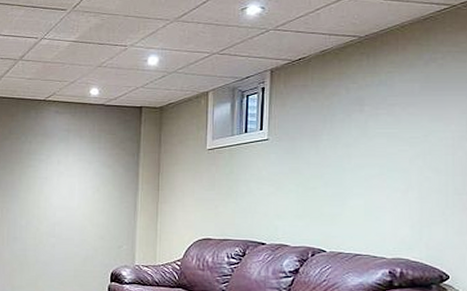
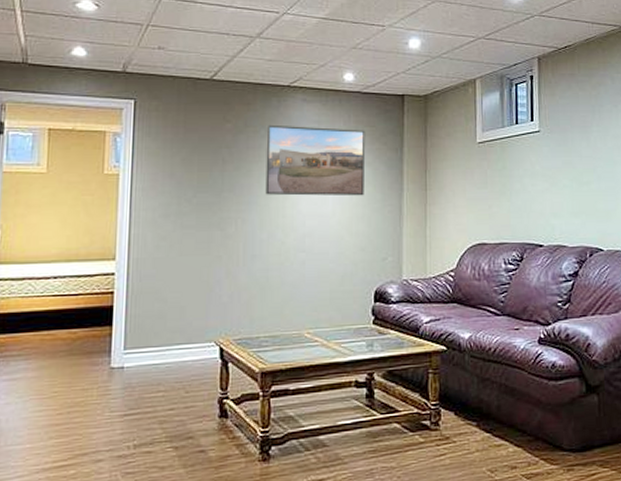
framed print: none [25,132,107,194] -> present [265,124,366,196]

